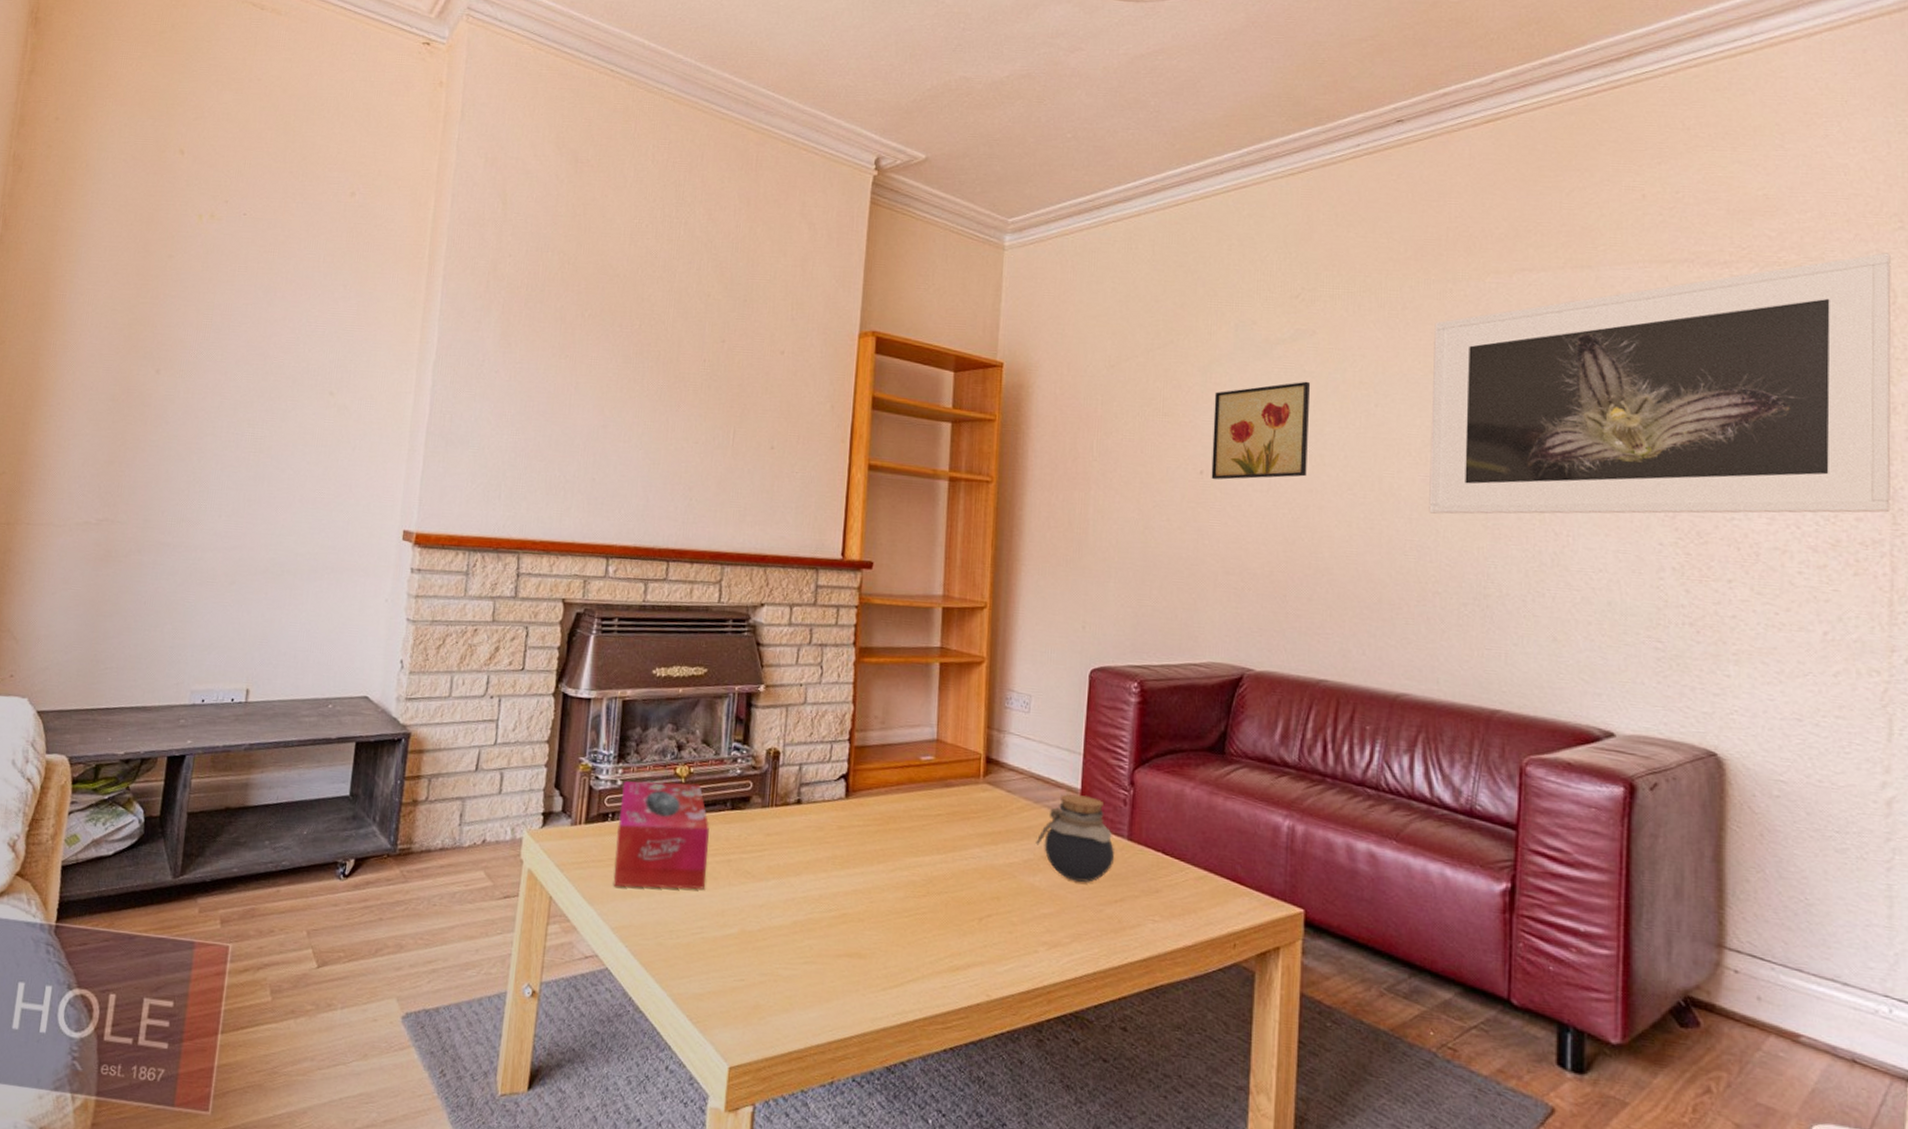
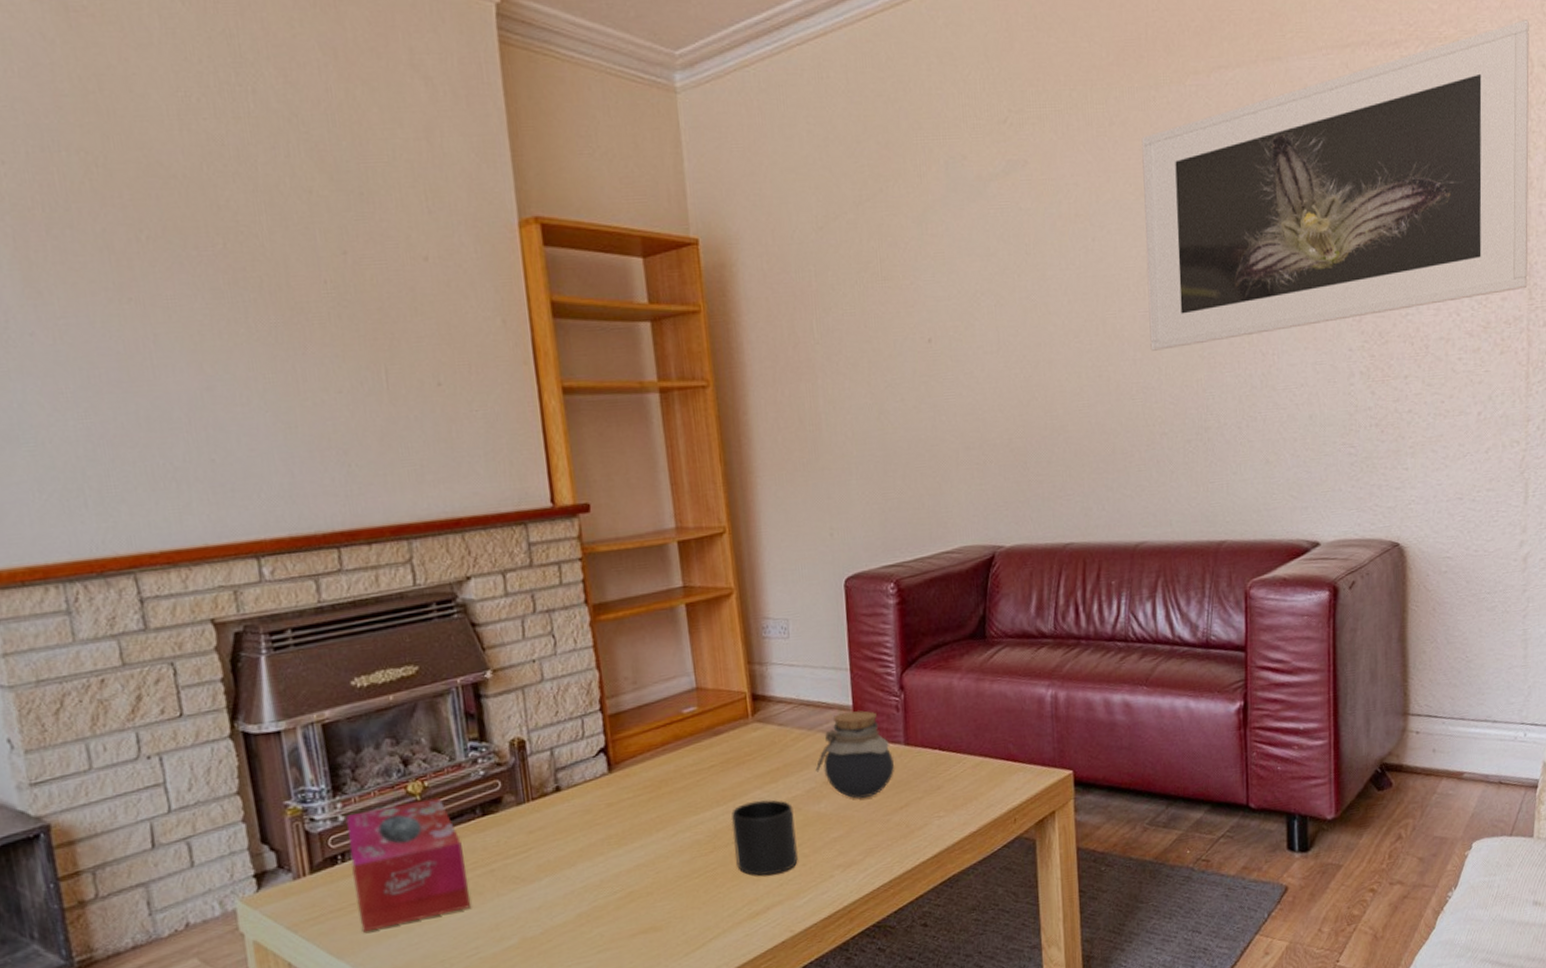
mug: none [946,857,1008,935] -> present [731,800,798,876]
wall art: present [1211,381,1310,480] -> none [933,220,1034,348]

